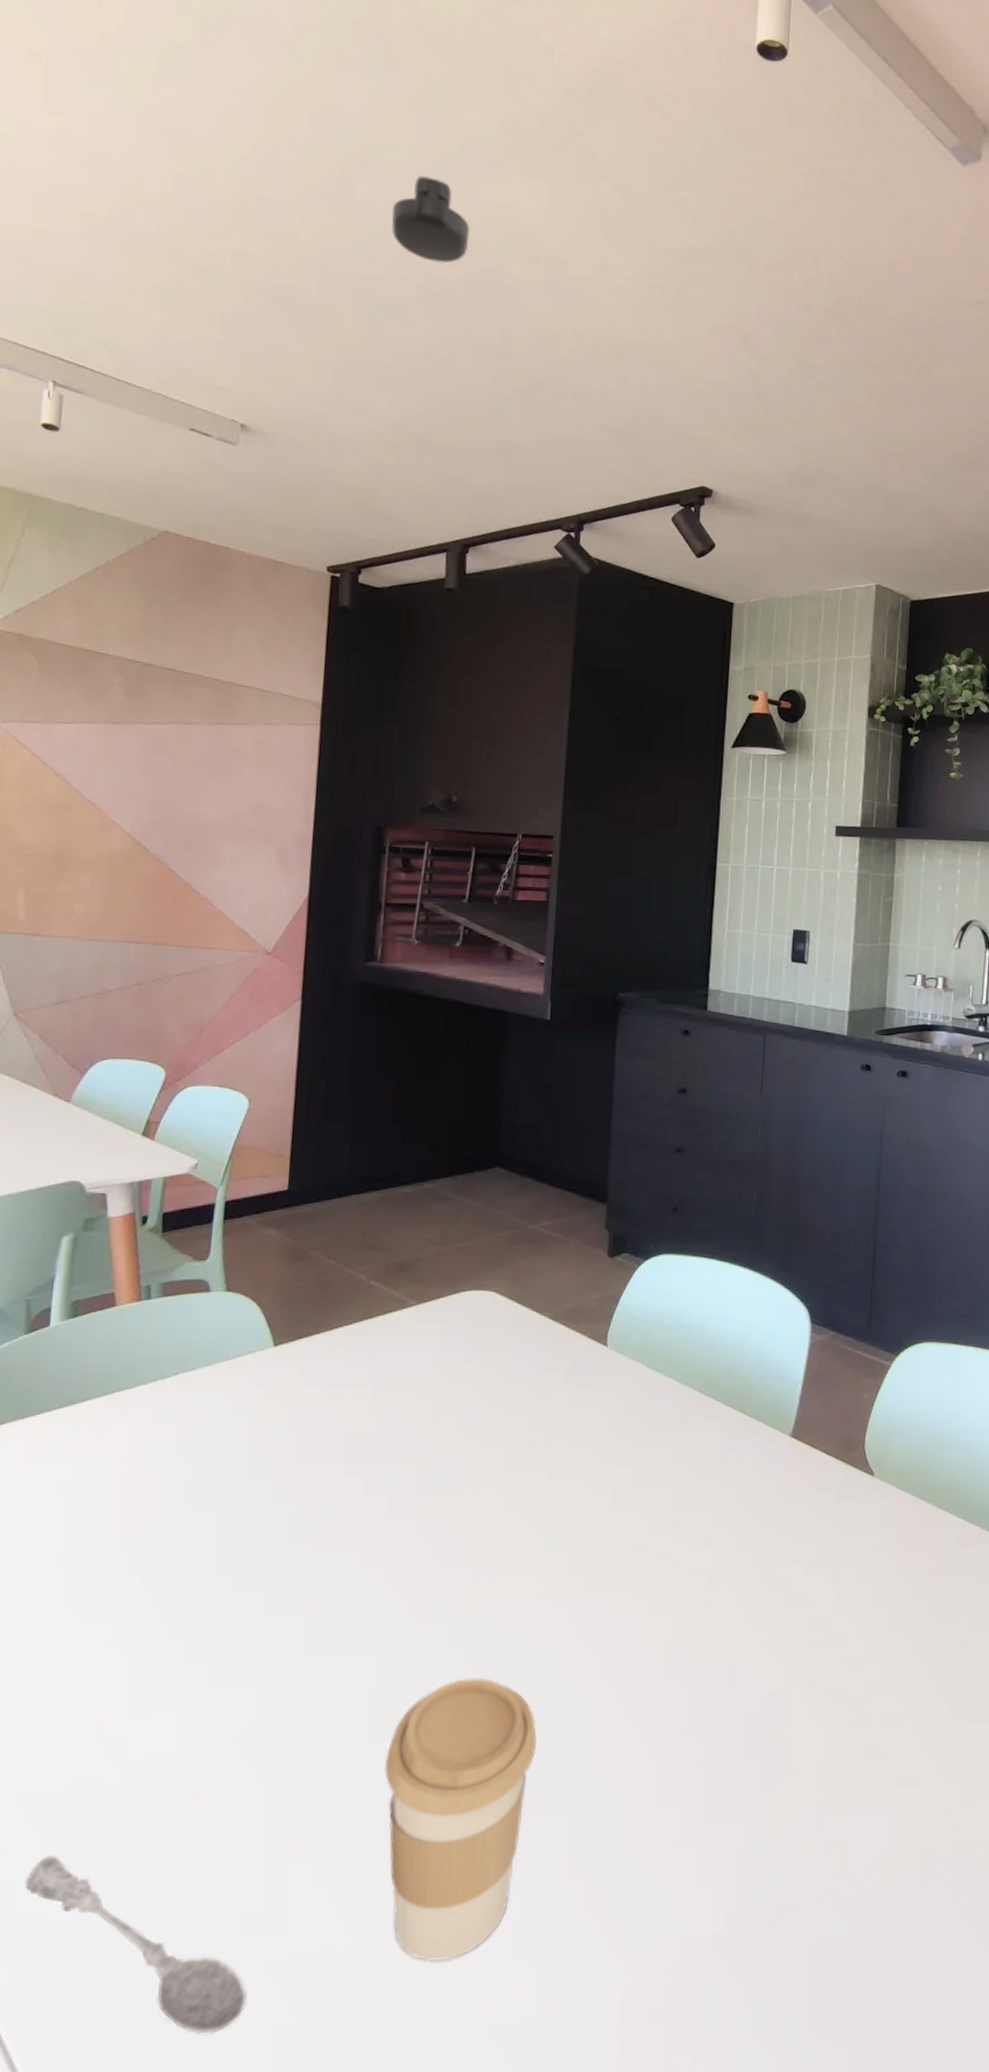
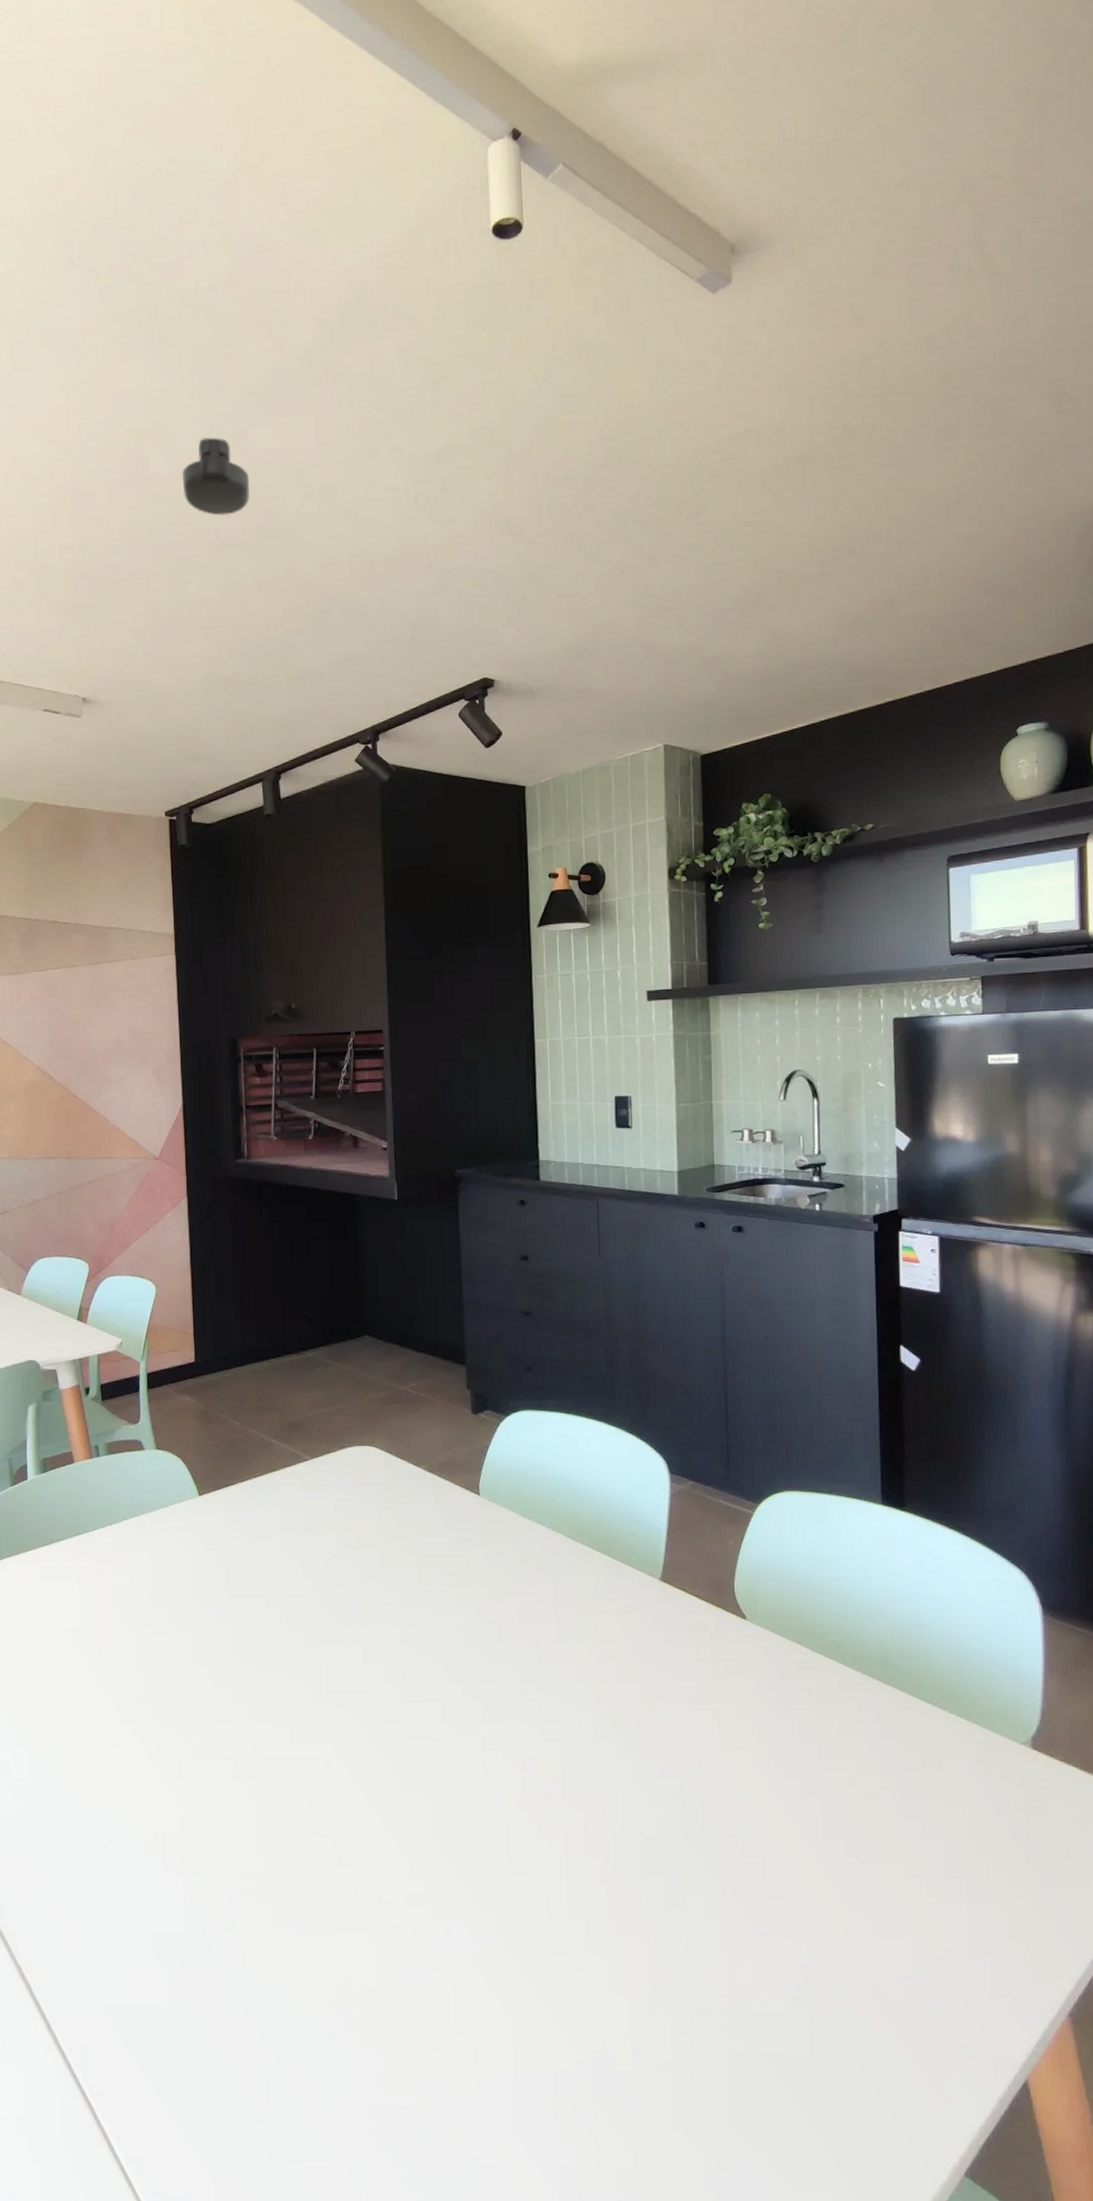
soupspoon: present [24,1855,246,2035] -> none [62,1906,239,2064]
coffee cup: present [383,1678,537,1961] -> none [327,1787,456,2028]

